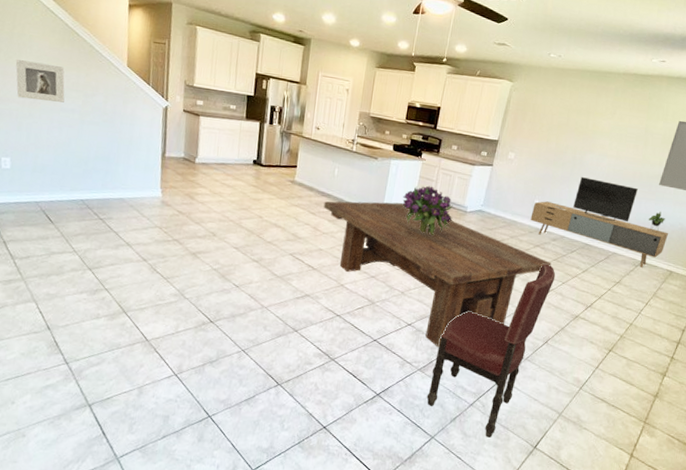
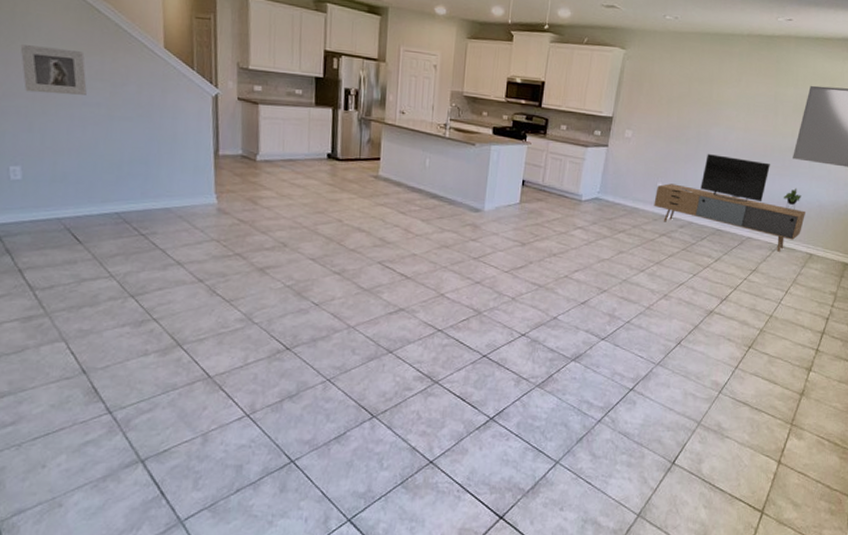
dining table: present [323,201,551,347] -> none [415,194,680,357]
bouquet: present [402,185,454,235] -> none [507,173,567,230]
dining chair: present [426,263,556,438] -> none [548,254,685,457]

